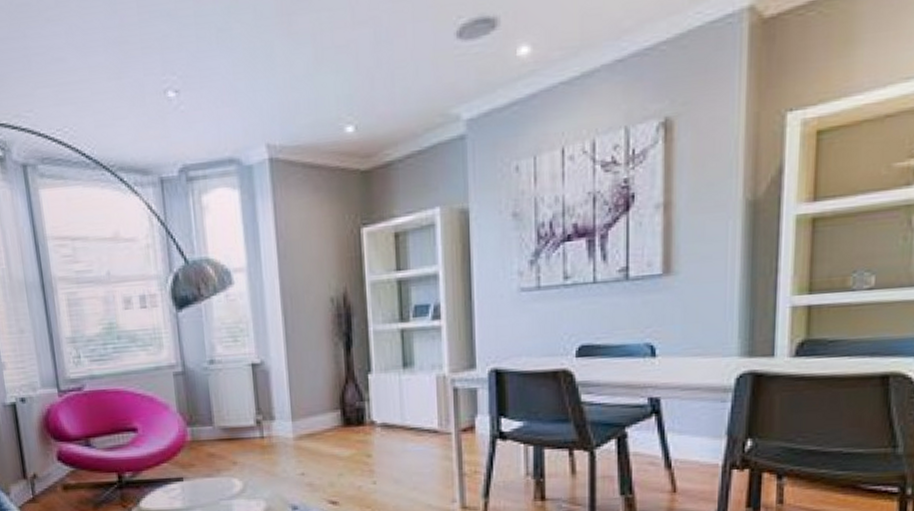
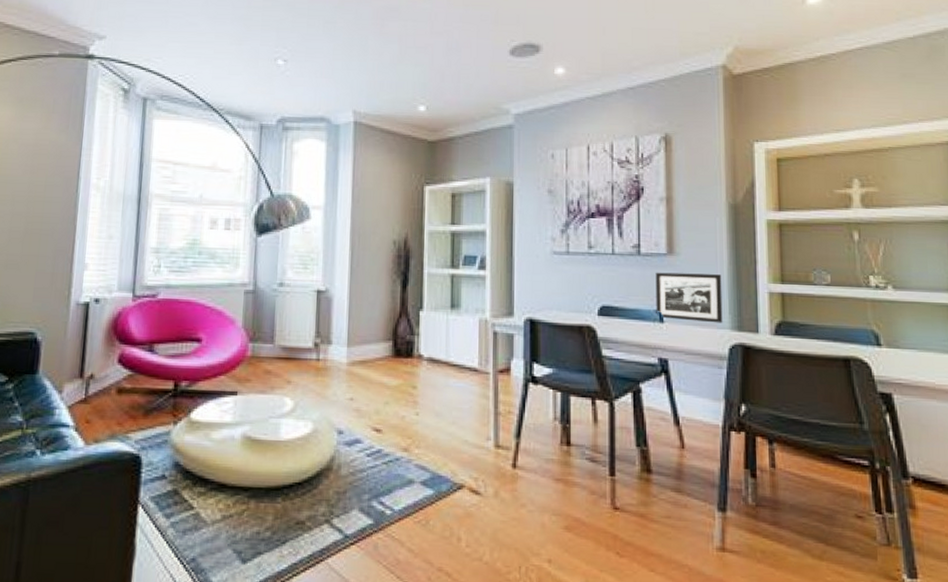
picture frame: none [647,292,732,352] -> present [655,272,723,323]

